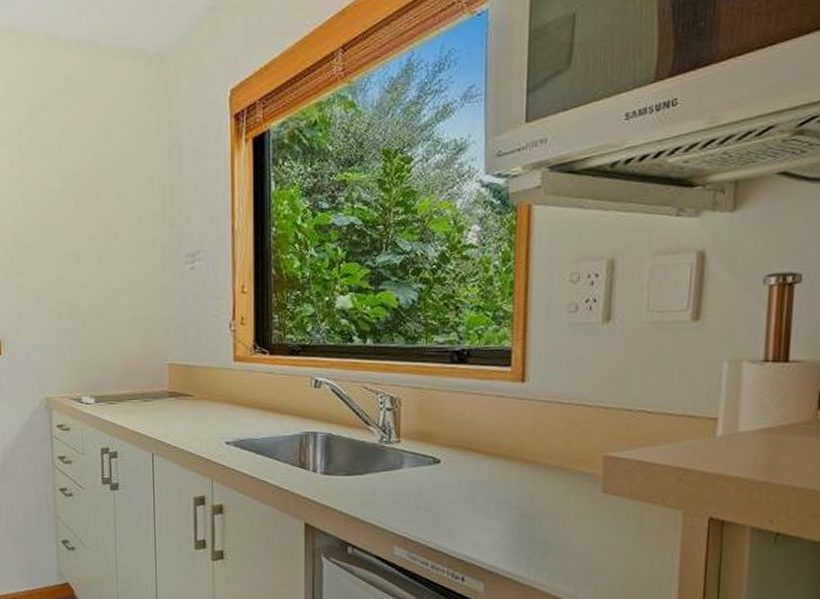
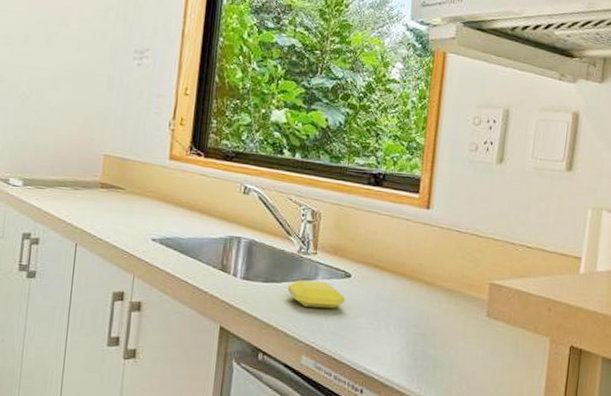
soap bar: none [372,470,436,497] -> present [287,280,346,309]

